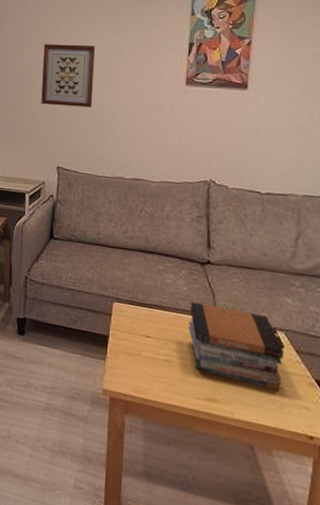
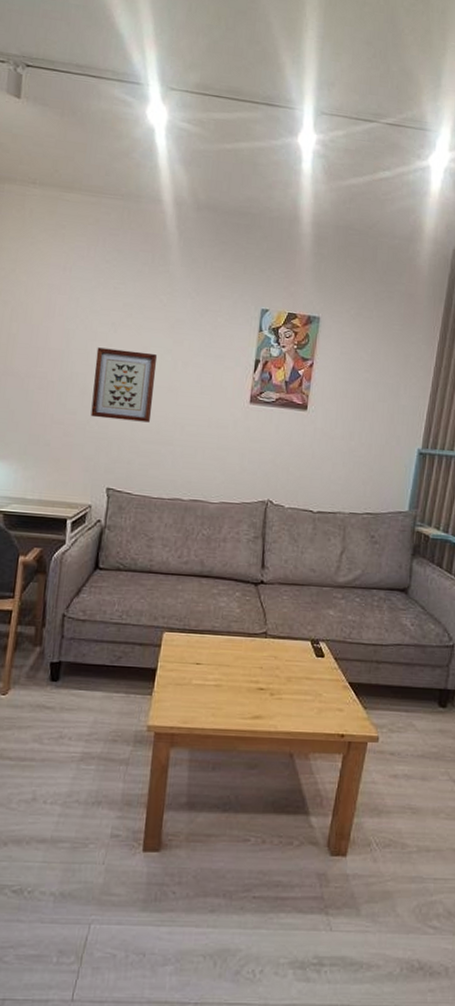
book stack: present [187,301,284,392] -> none [238,623,325,699]

